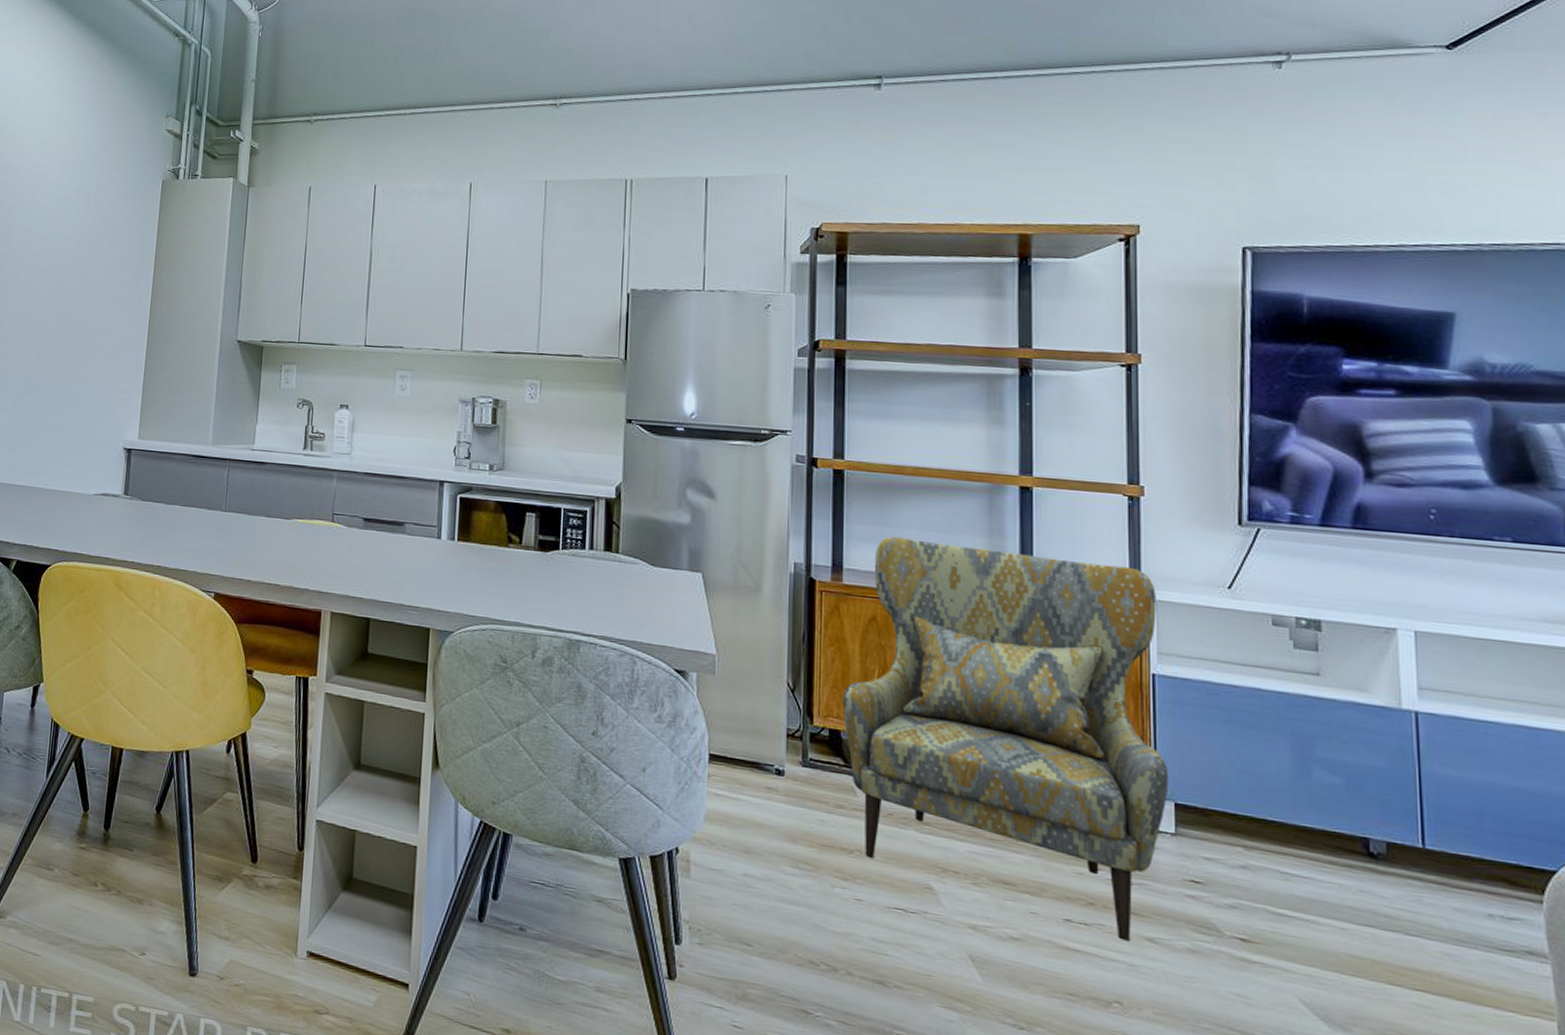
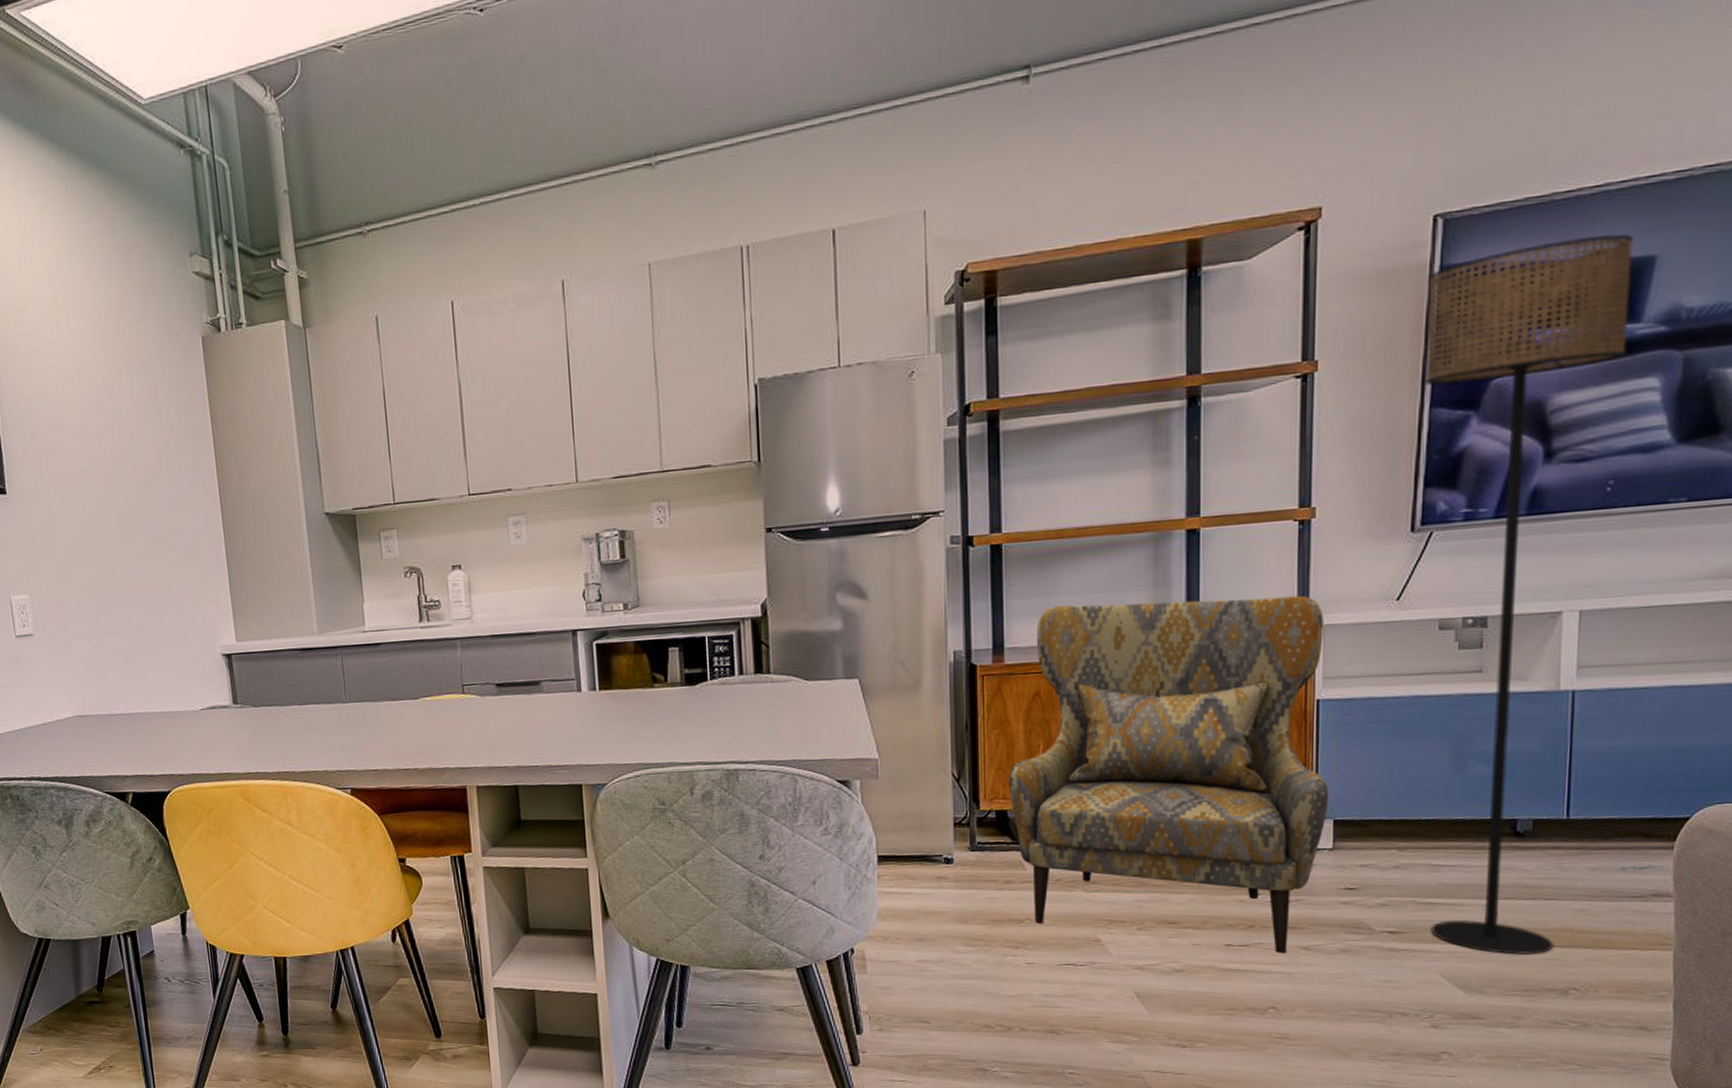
floor lamp: none [1241,286,1435,997] -> present [1425,233,1633,956]

